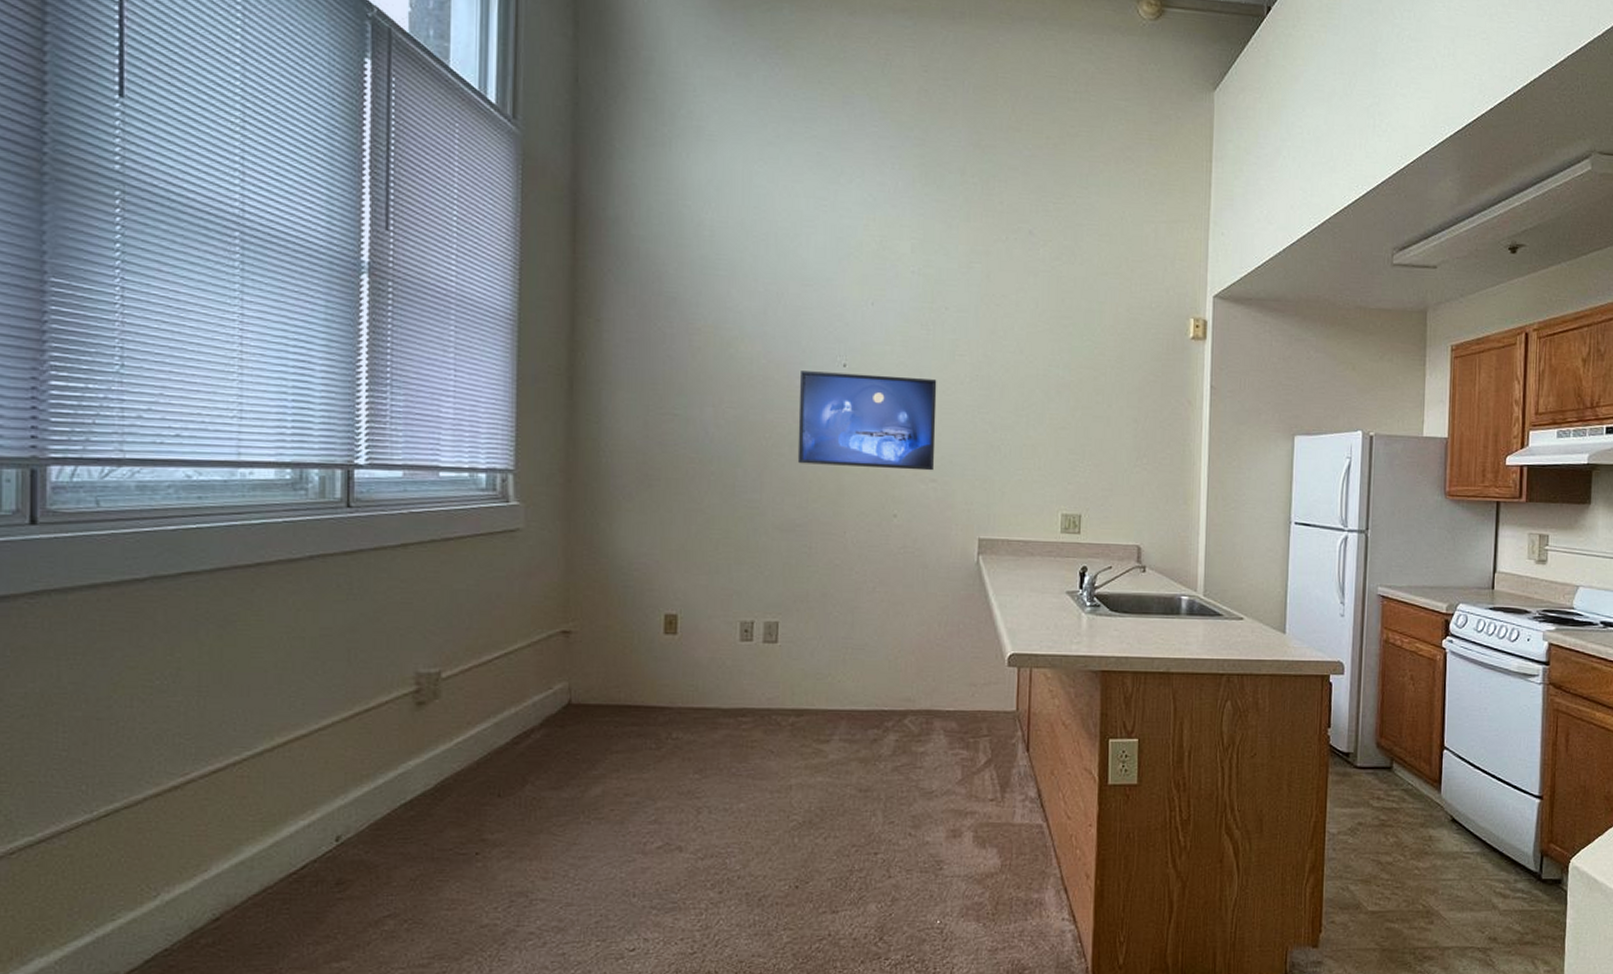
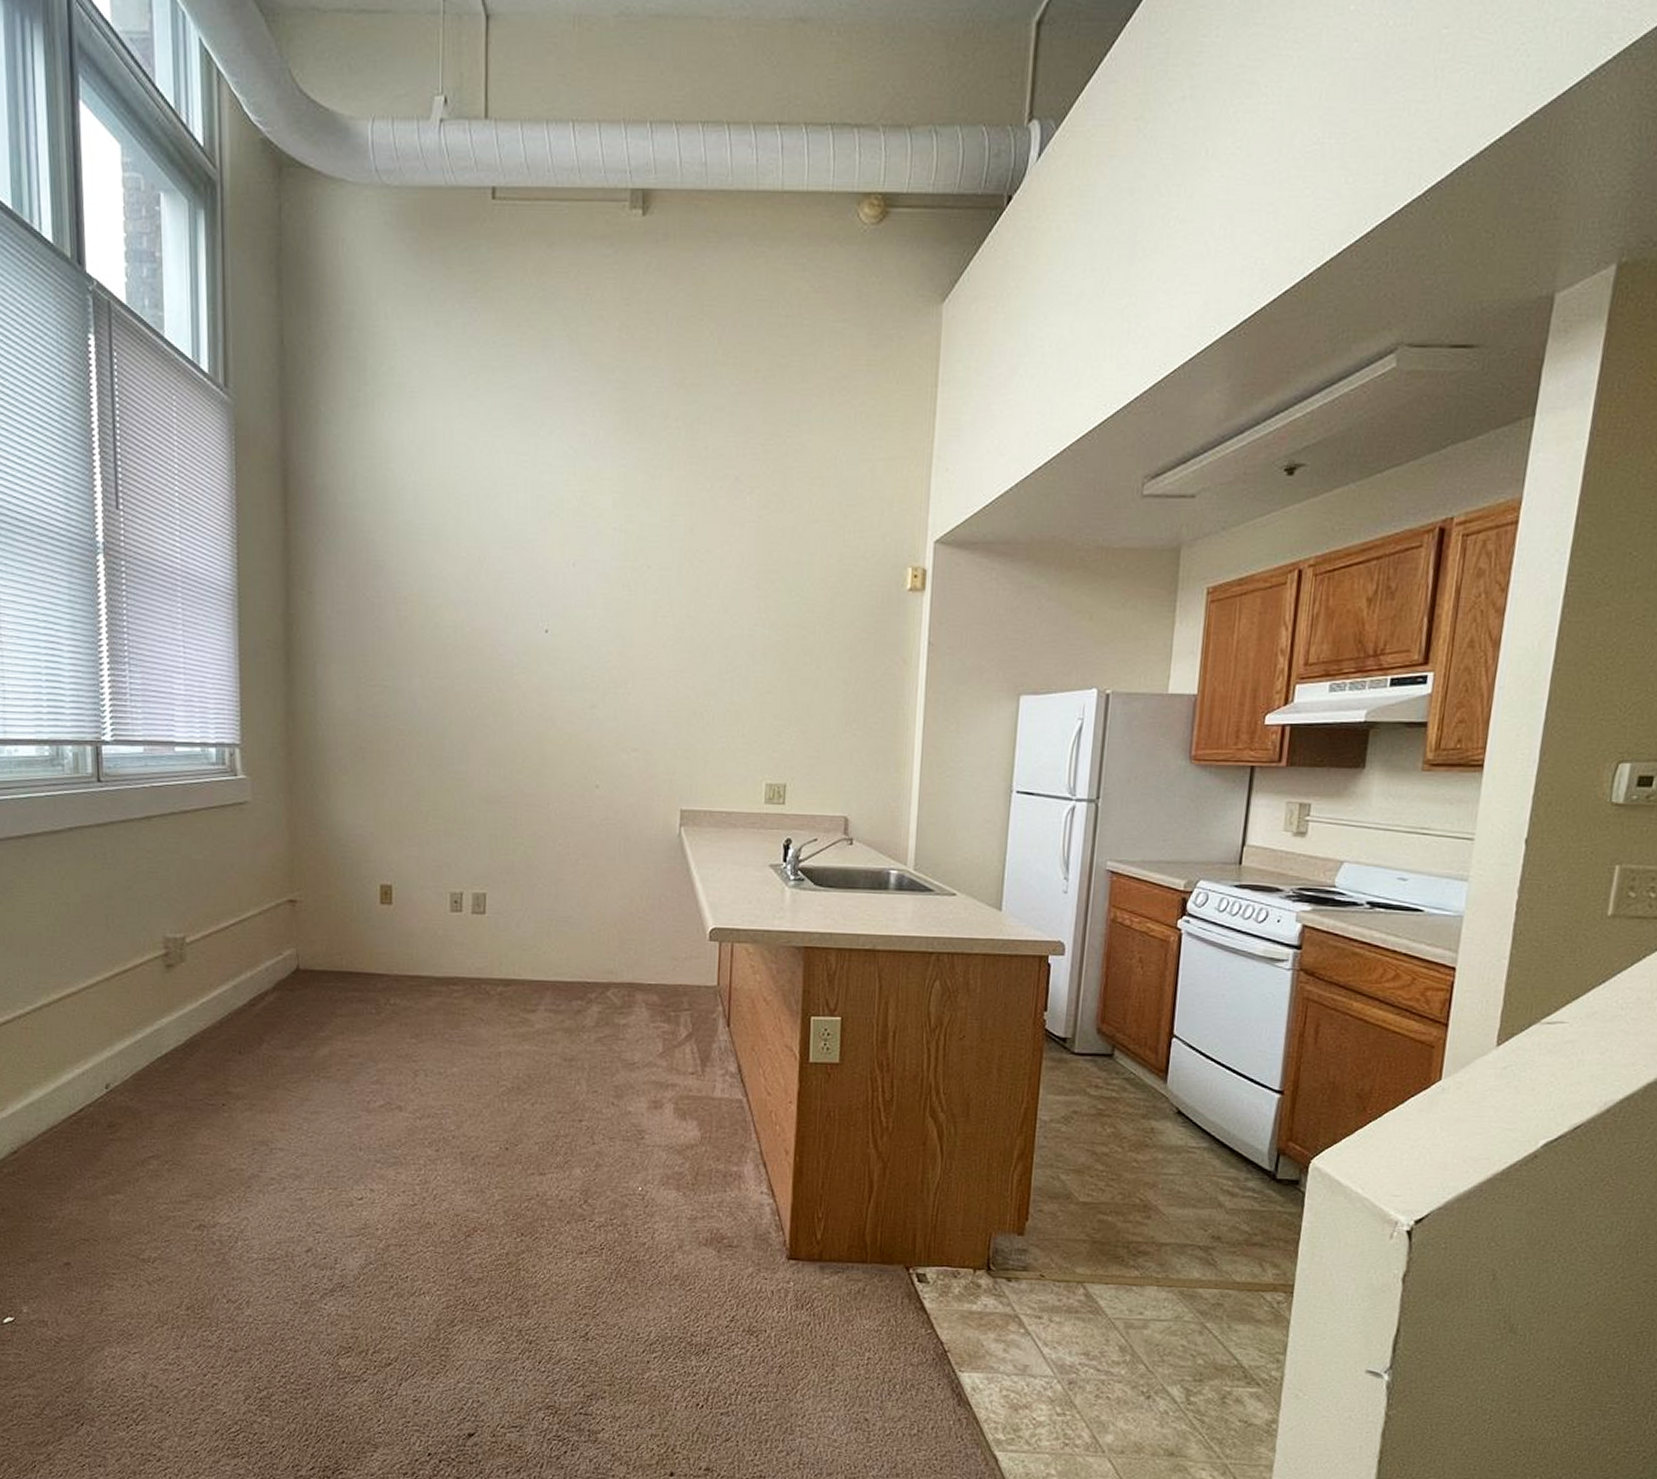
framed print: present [797,371,937,471] -> none [501,638,639,740]

